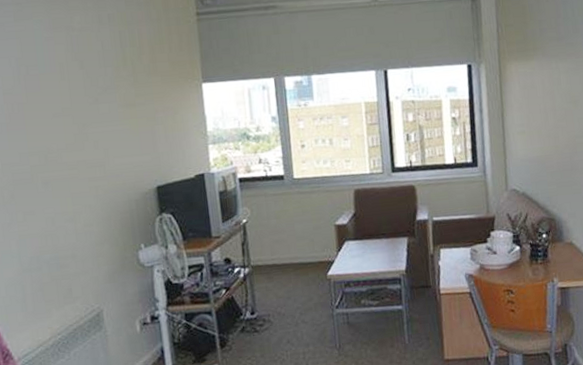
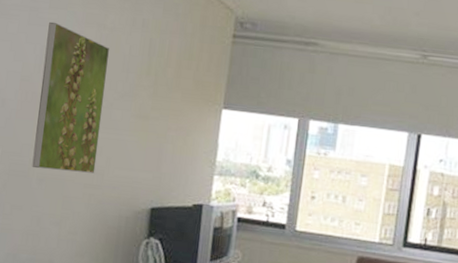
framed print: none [18,33,96,174] -> present [32,21,109,174]

